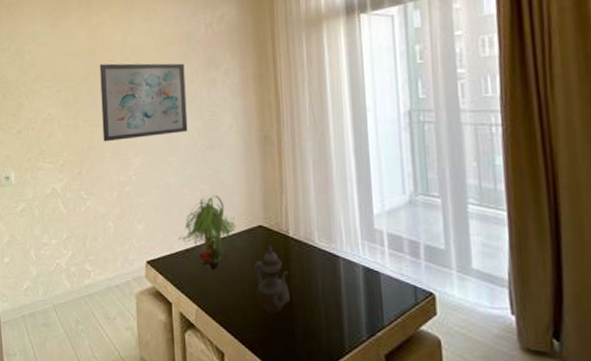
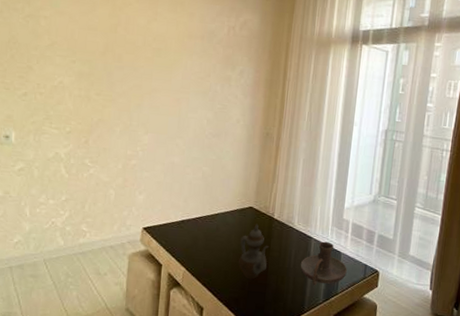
wall art: present [100,63,188,142] -> none [114,44,204,120]
plant: present [179,195,236,270] -> none [176,177,230,240]
candle holder: none [330,260,392,318] -> present [300,241,347,286]

